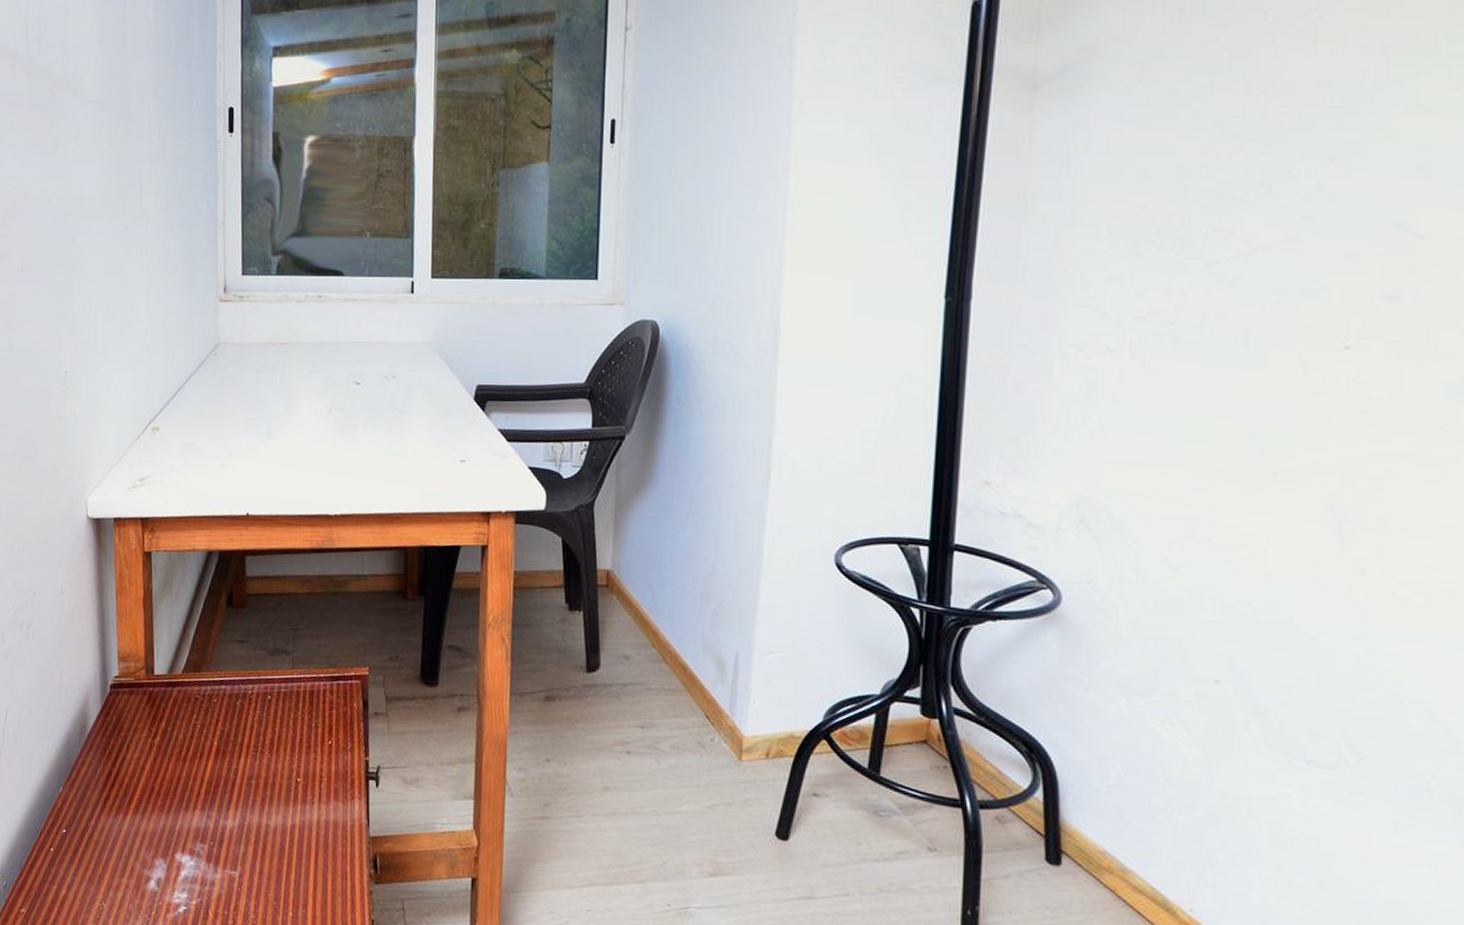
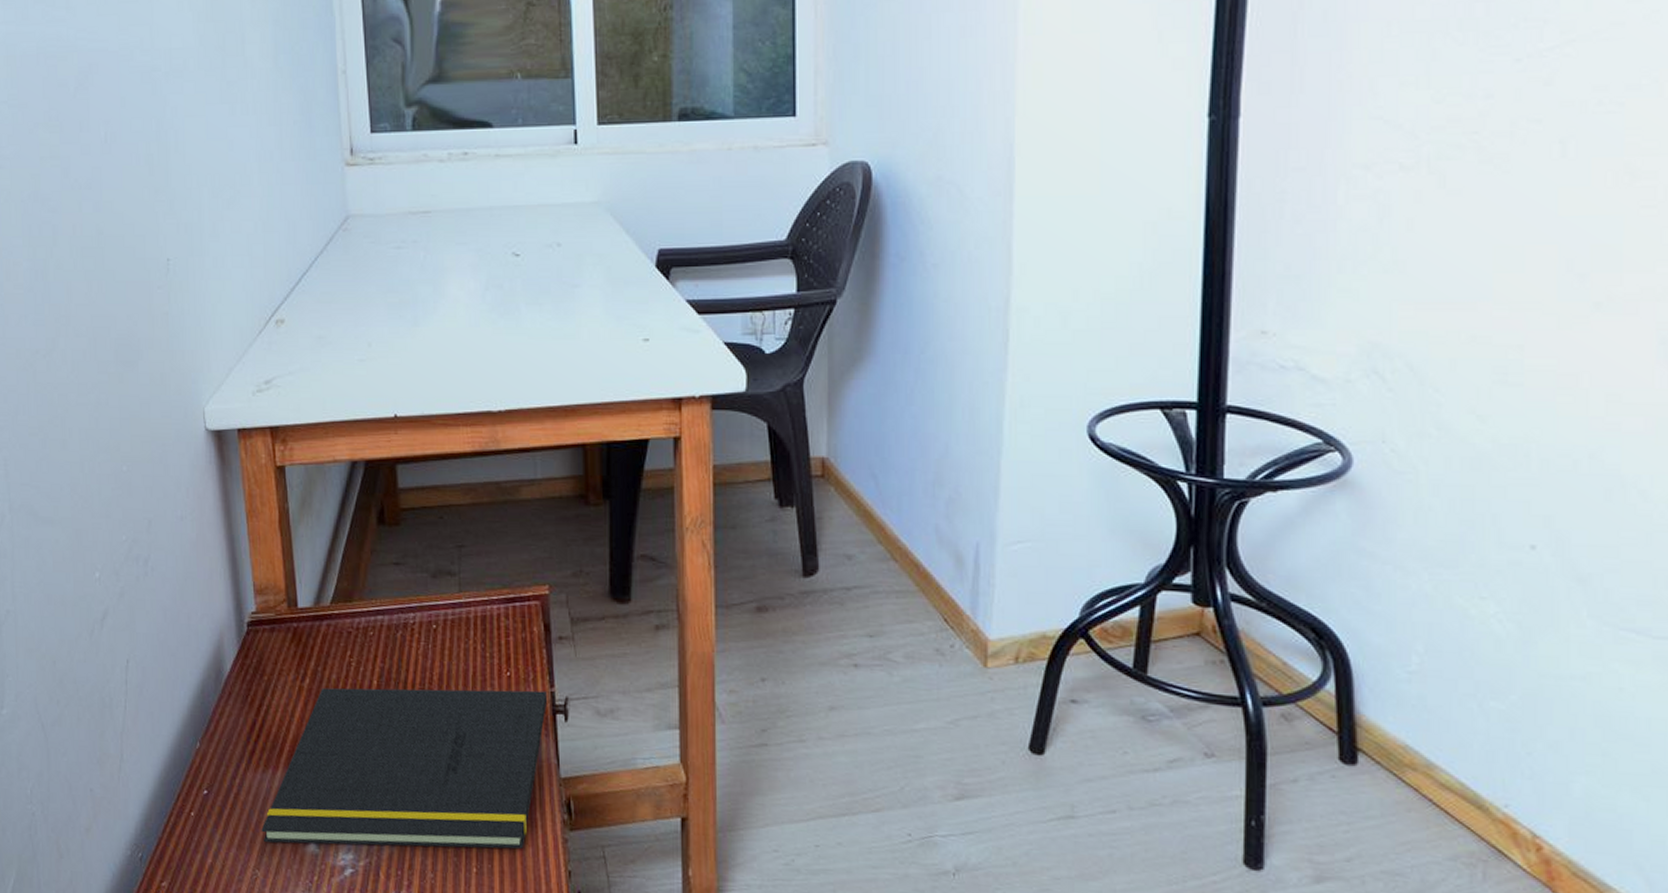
notepad: none [109,745,363,897] -> present [261,687,548,849]

